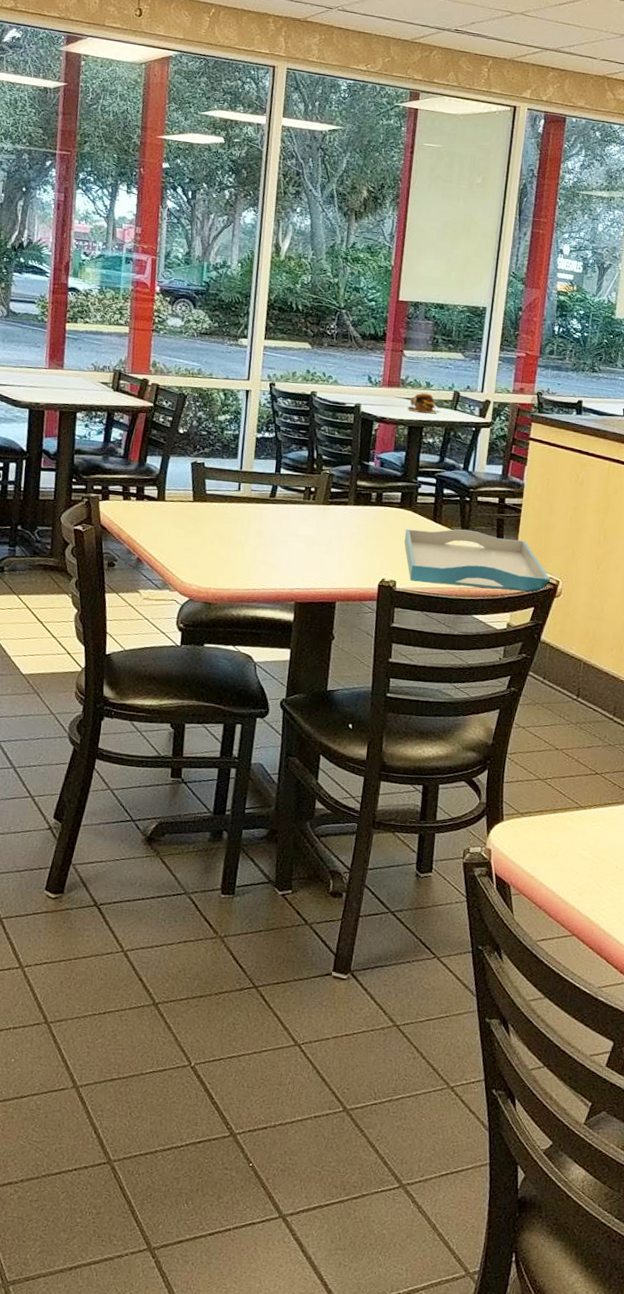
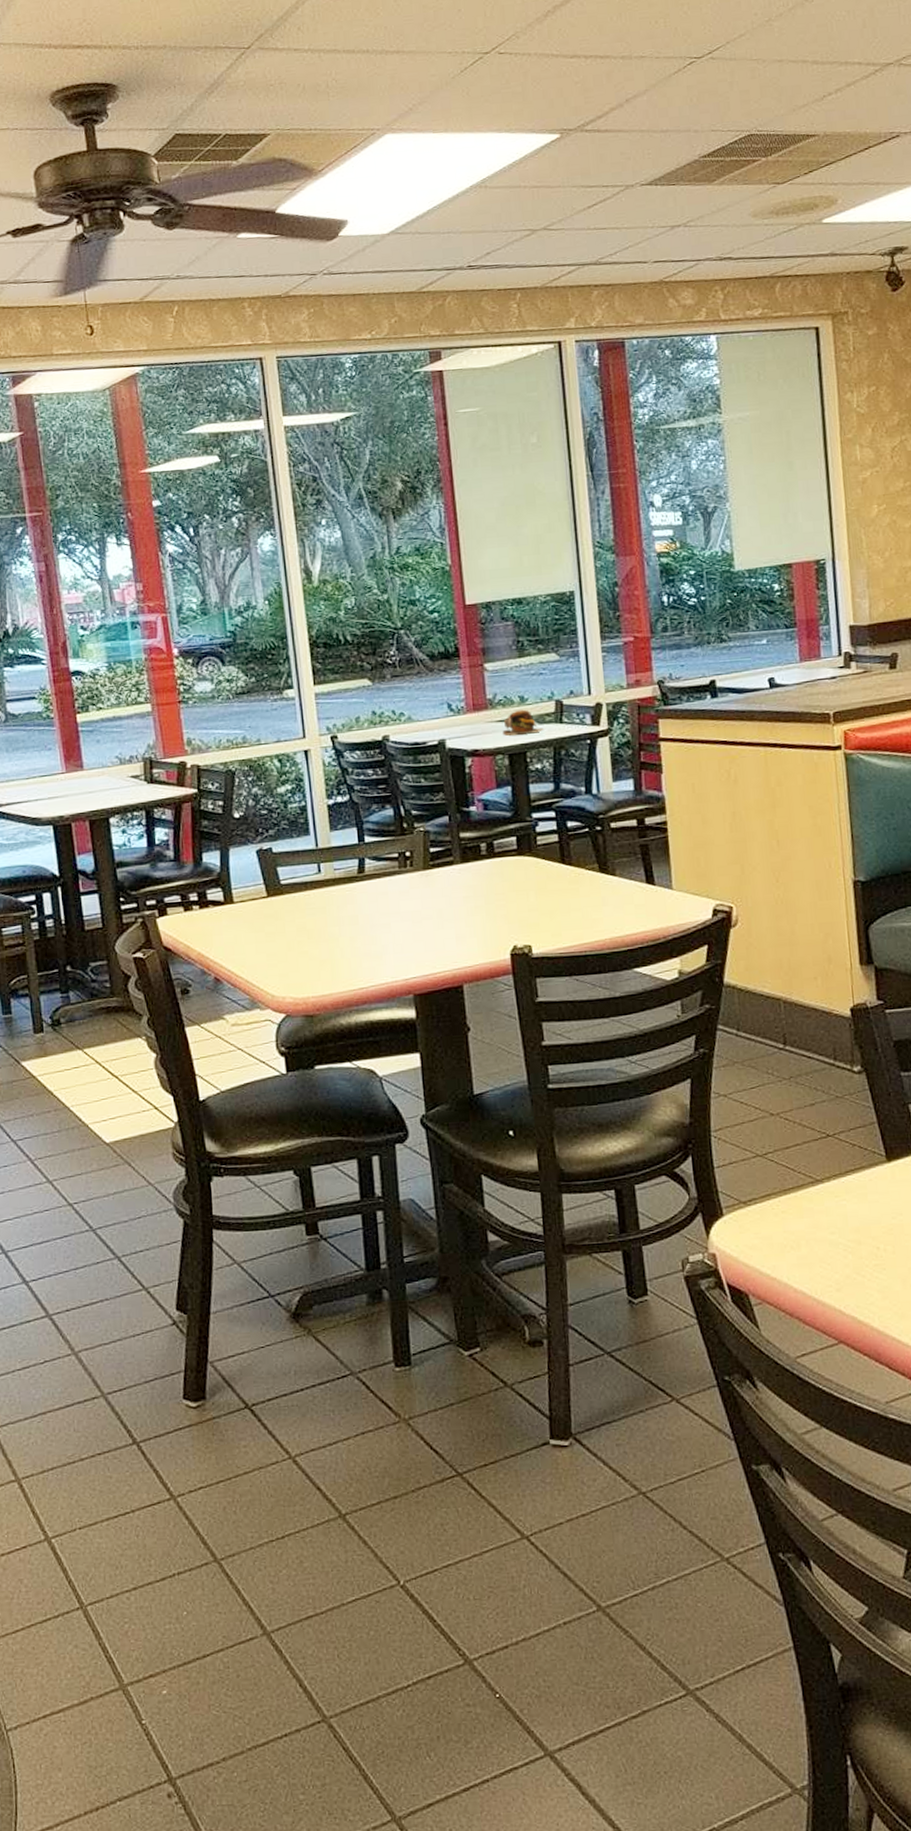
tray: present [404,528,550,594] -> none [530,865,721,942]

